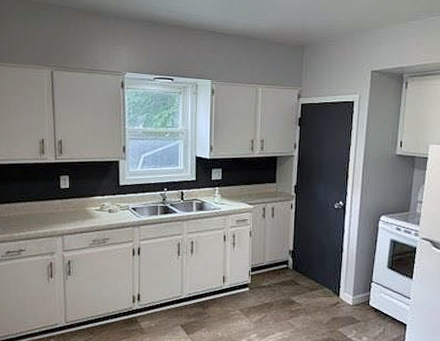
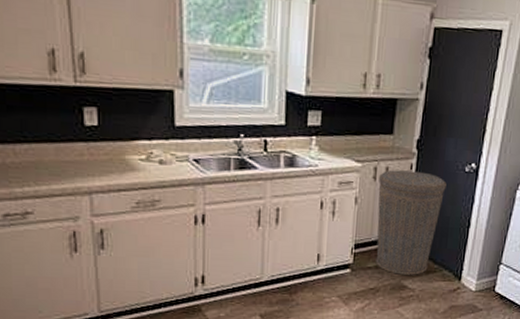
trash can: none [267,209,321,292] -> present [375,170,447,275]

